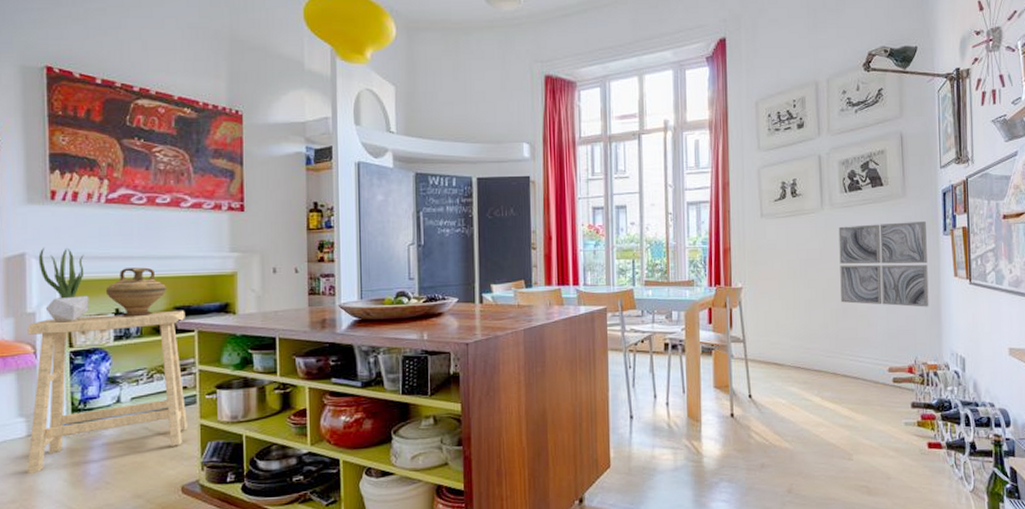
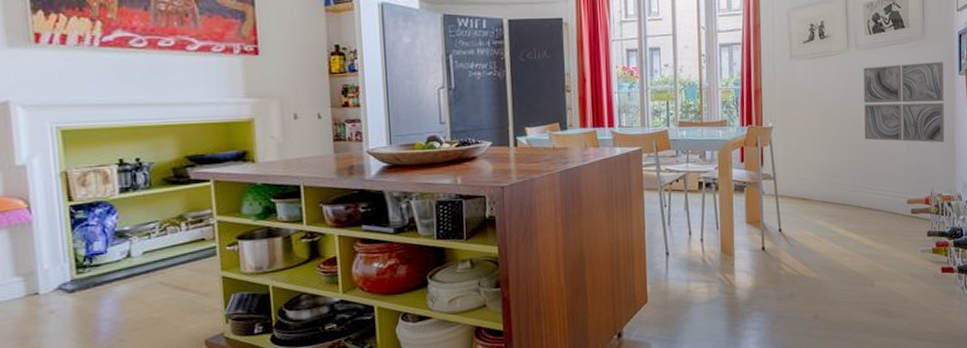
stool: present [26,310,187,474] -> none [18,159,208,335]
potted plant: present [38,247,89,323] -> none [25,95,89,175]
ceramic jug: present [105,267,166,317] -> none [106,115,176,168]

